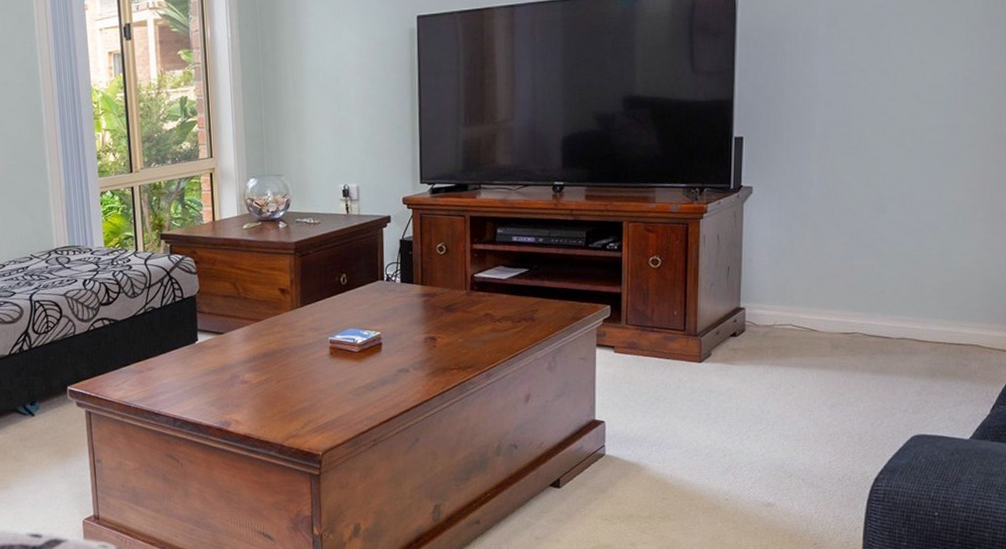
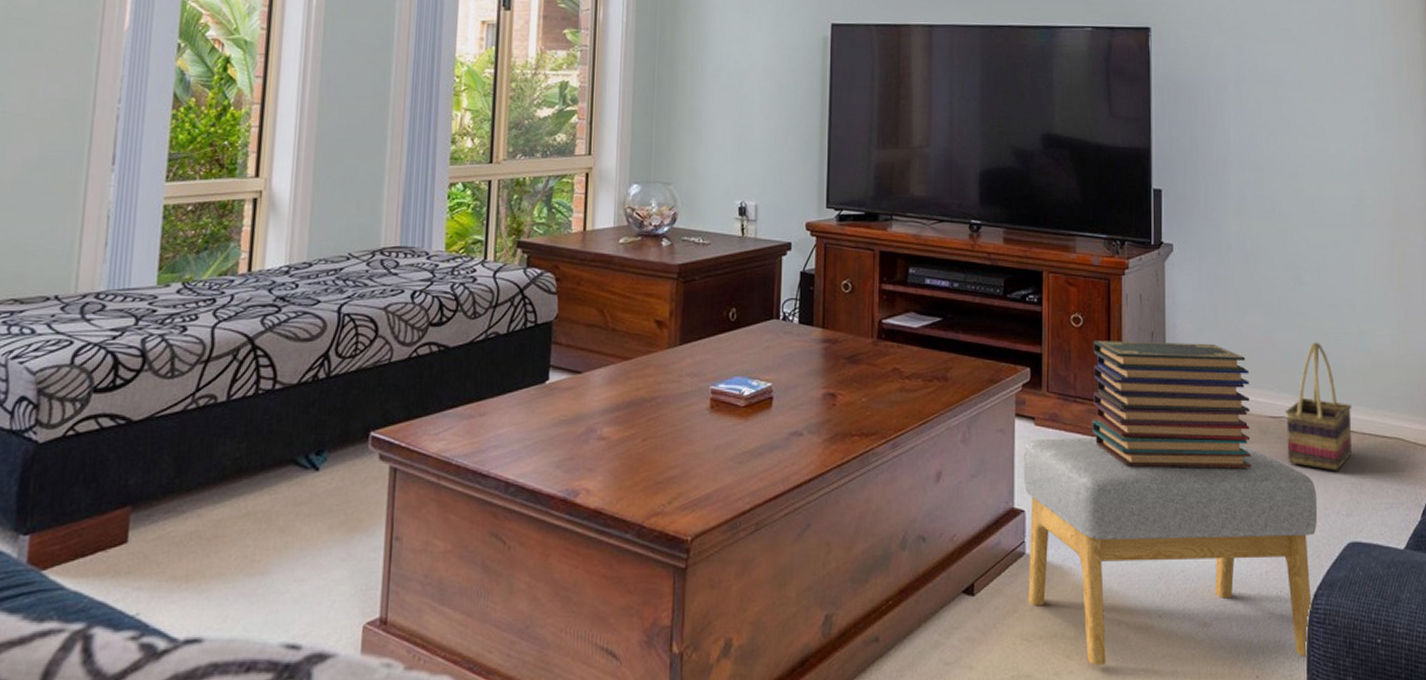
footstool: none [603,358,885,537] -> present [1023,437,1318,665]
book stack: none [668,273,824,382] -> present [1093,340,1252,468]
basket: none [857,264,928,376] -> present [1285,342,1352,471]

